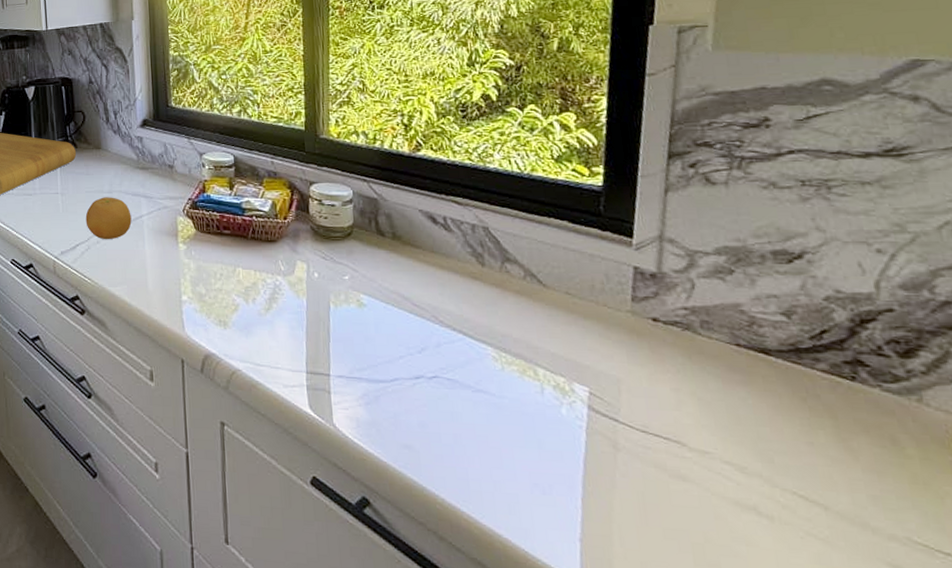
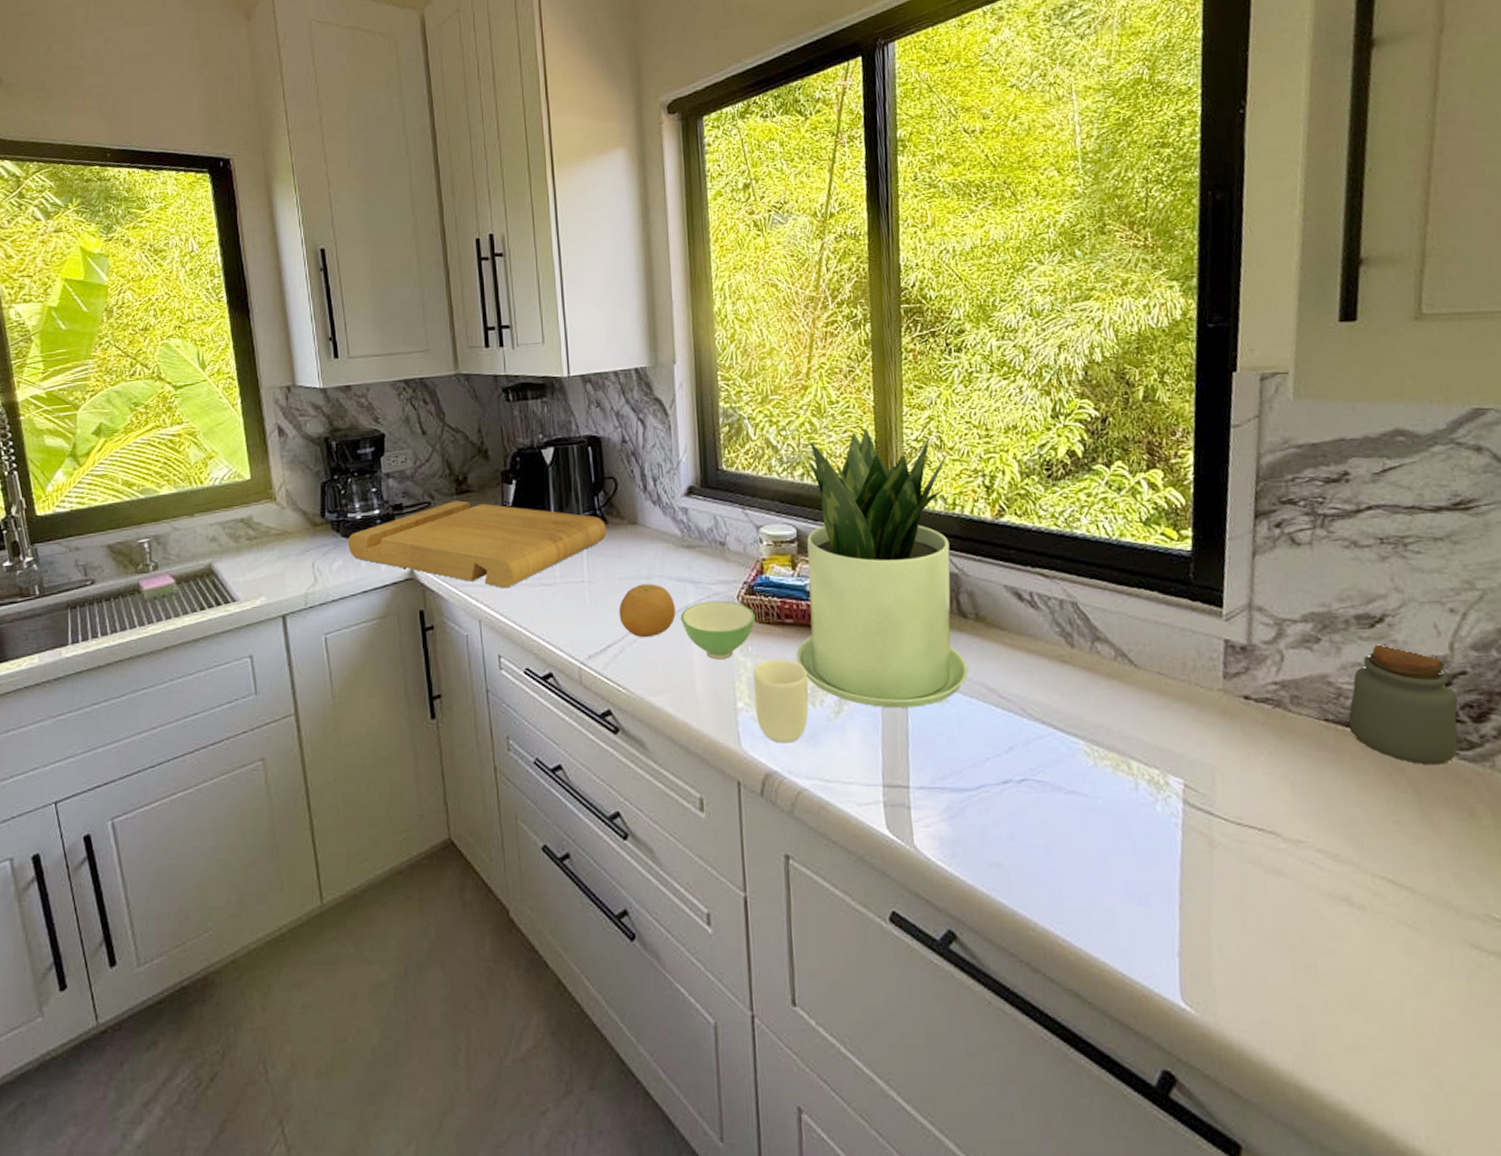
bowl: none [135,213,198,261] -> present [680,600,755,660]
cup: none [196,263,243,332] -> present [753,660,809,743]
planter: none [232,74,385,309] -> present [796,428,969,708]
jar: none [761,279,883,394] -> present [1348,644,1458,765]

